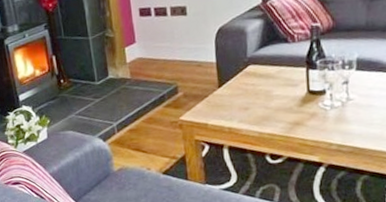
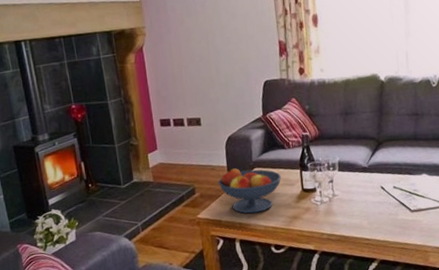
fruit bowl: none [205,65,282,118] -> present [218,168,281,214]

